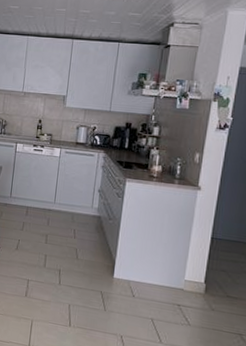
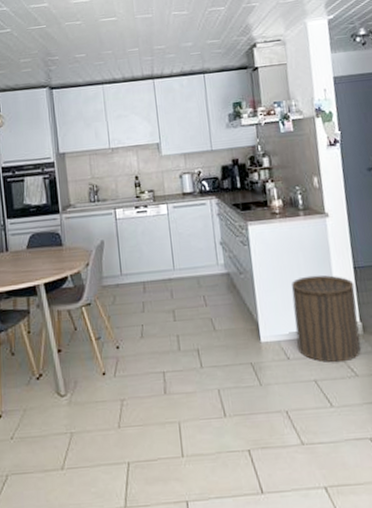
stool: none [144,234,208,312] -> present [291,275,361,363]

